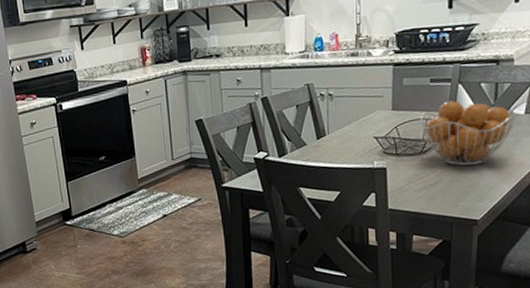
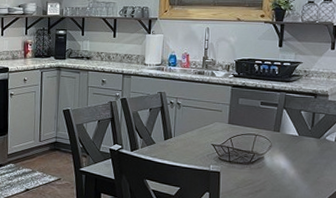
fruit basket: present [420,100,515,166] -> none [251,122,327,179]

